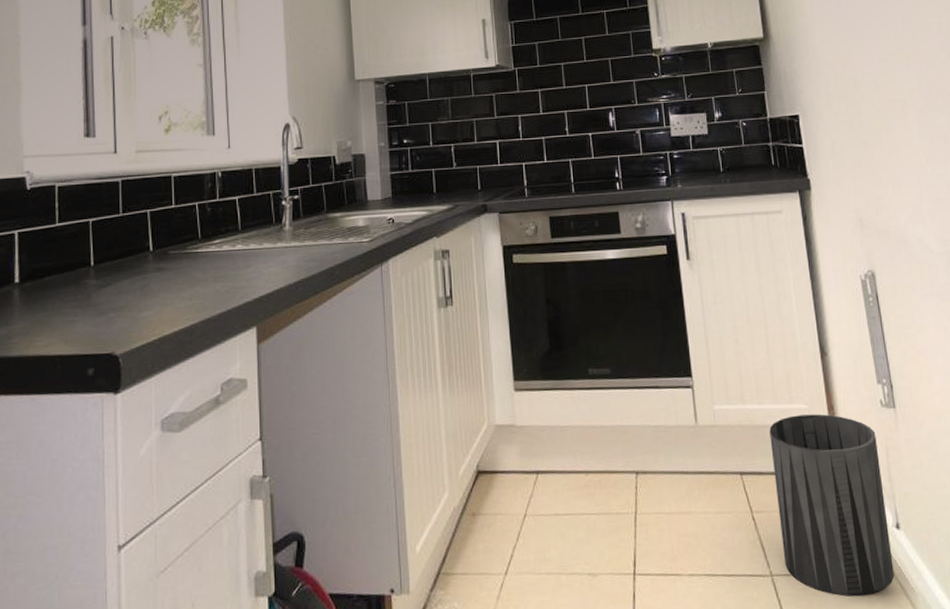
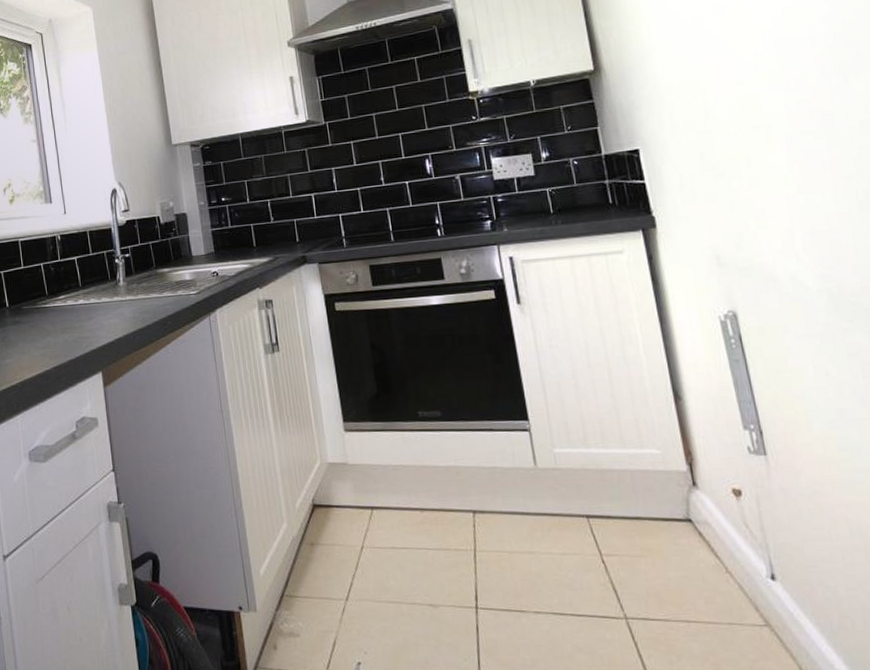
trash can: present [769,414,895,597] -> none [617,459,771,646]

